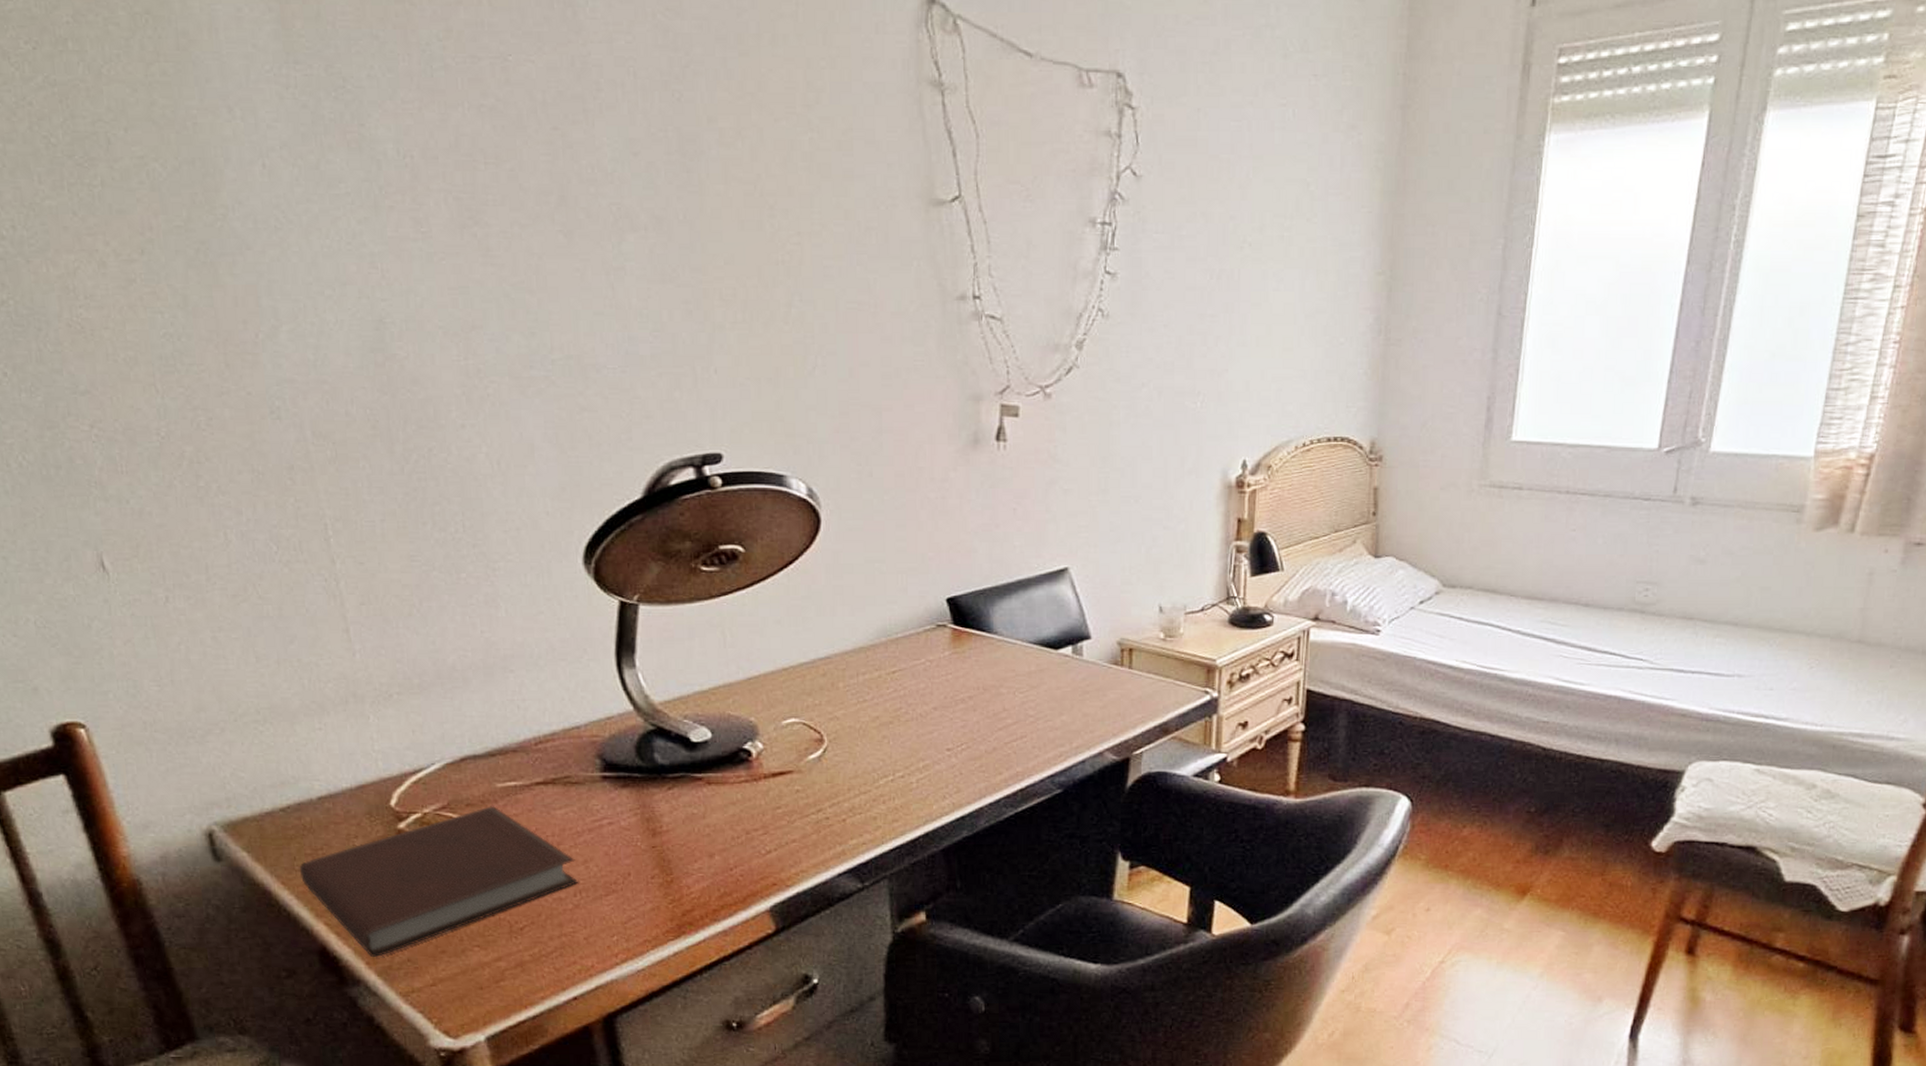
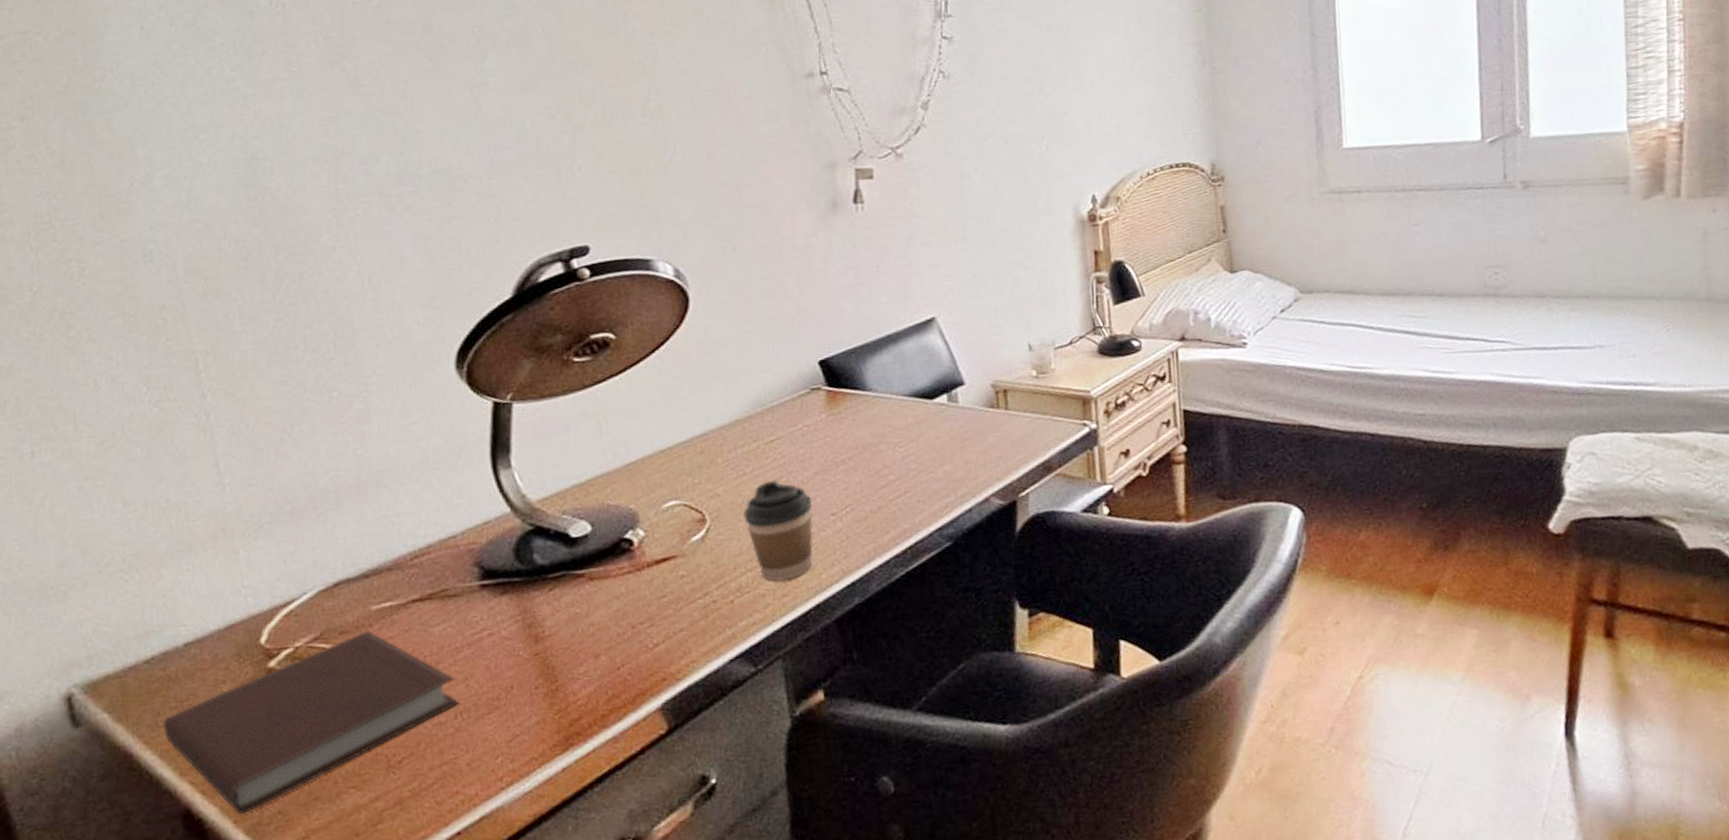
coffee cup: none [860,710,929,808] -> present [742,480,814,582]

